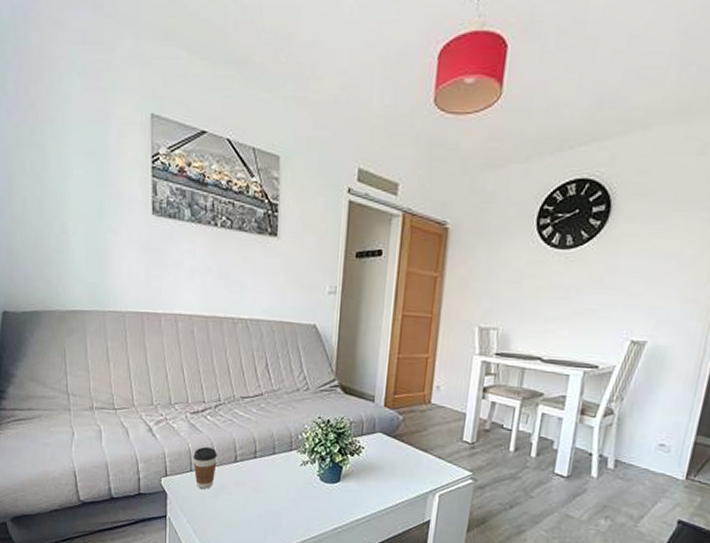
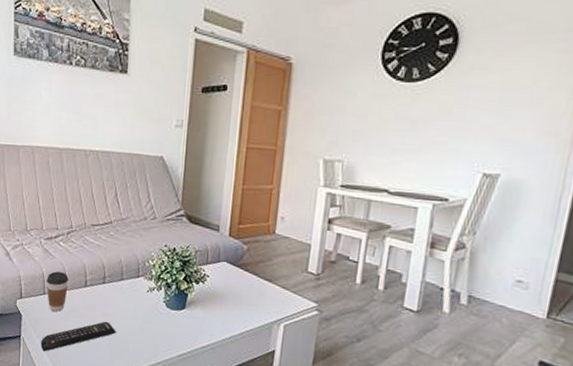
remote control: none [188,497,269,531] -> present [40,321,116,352]

